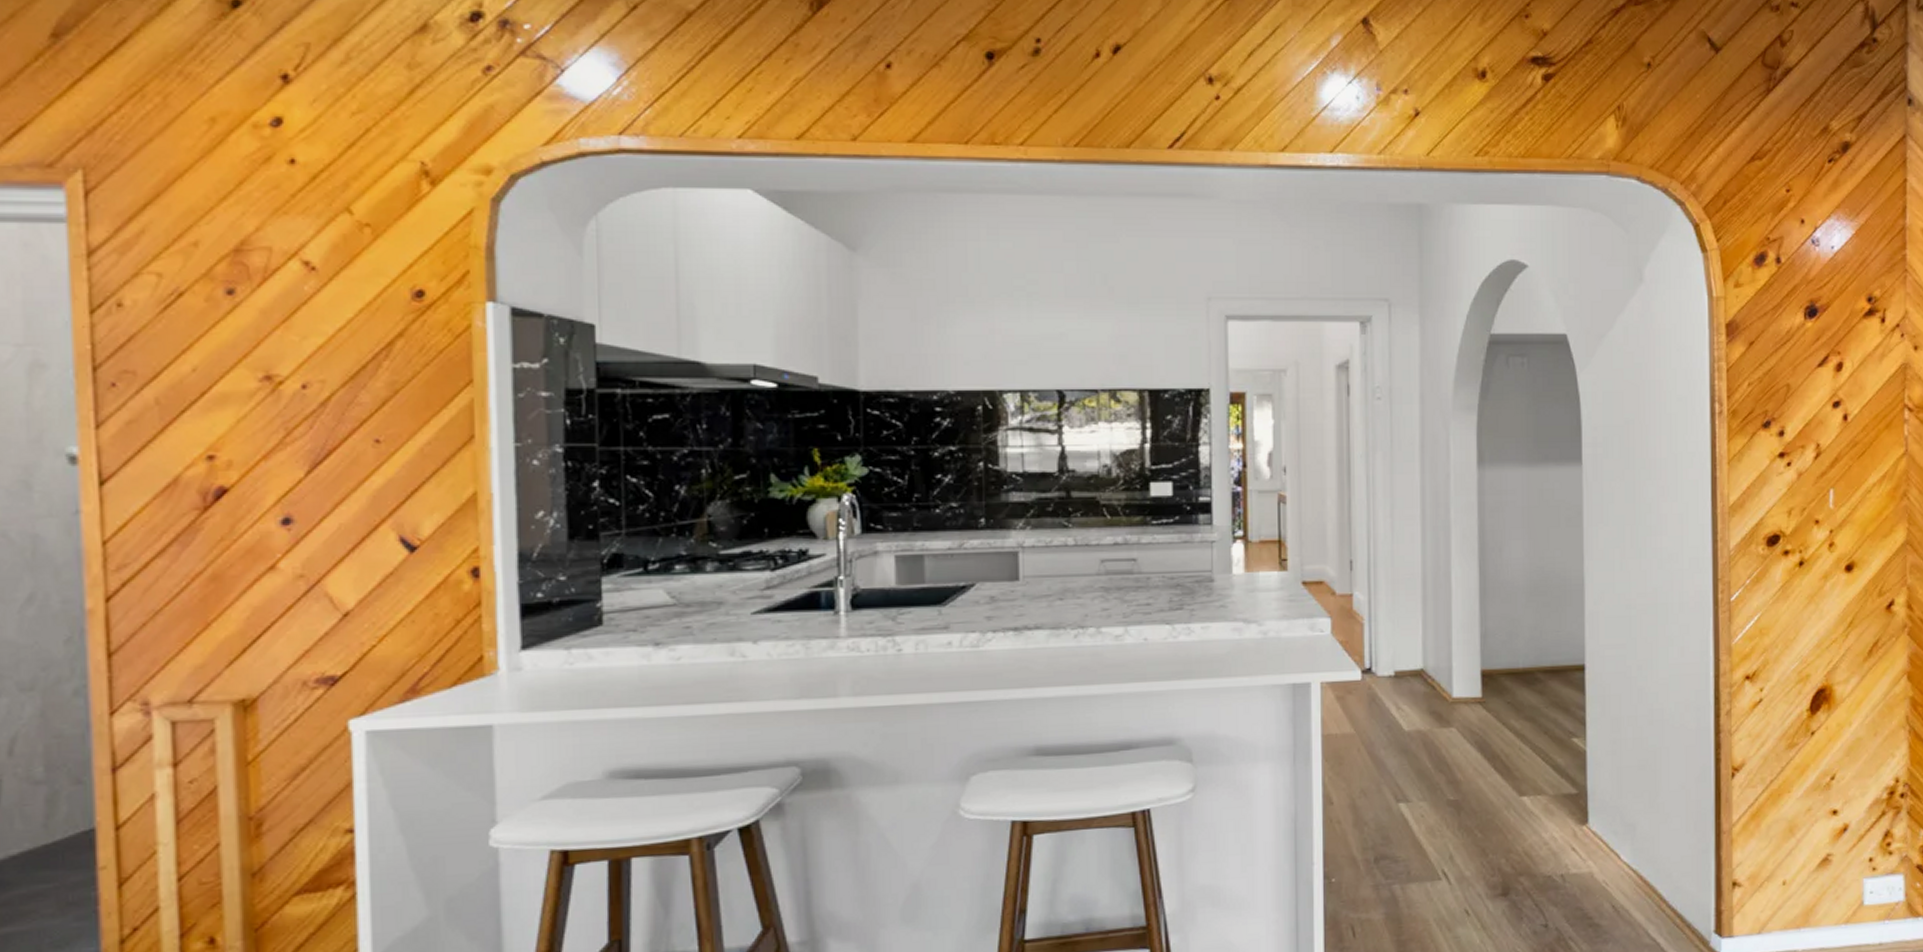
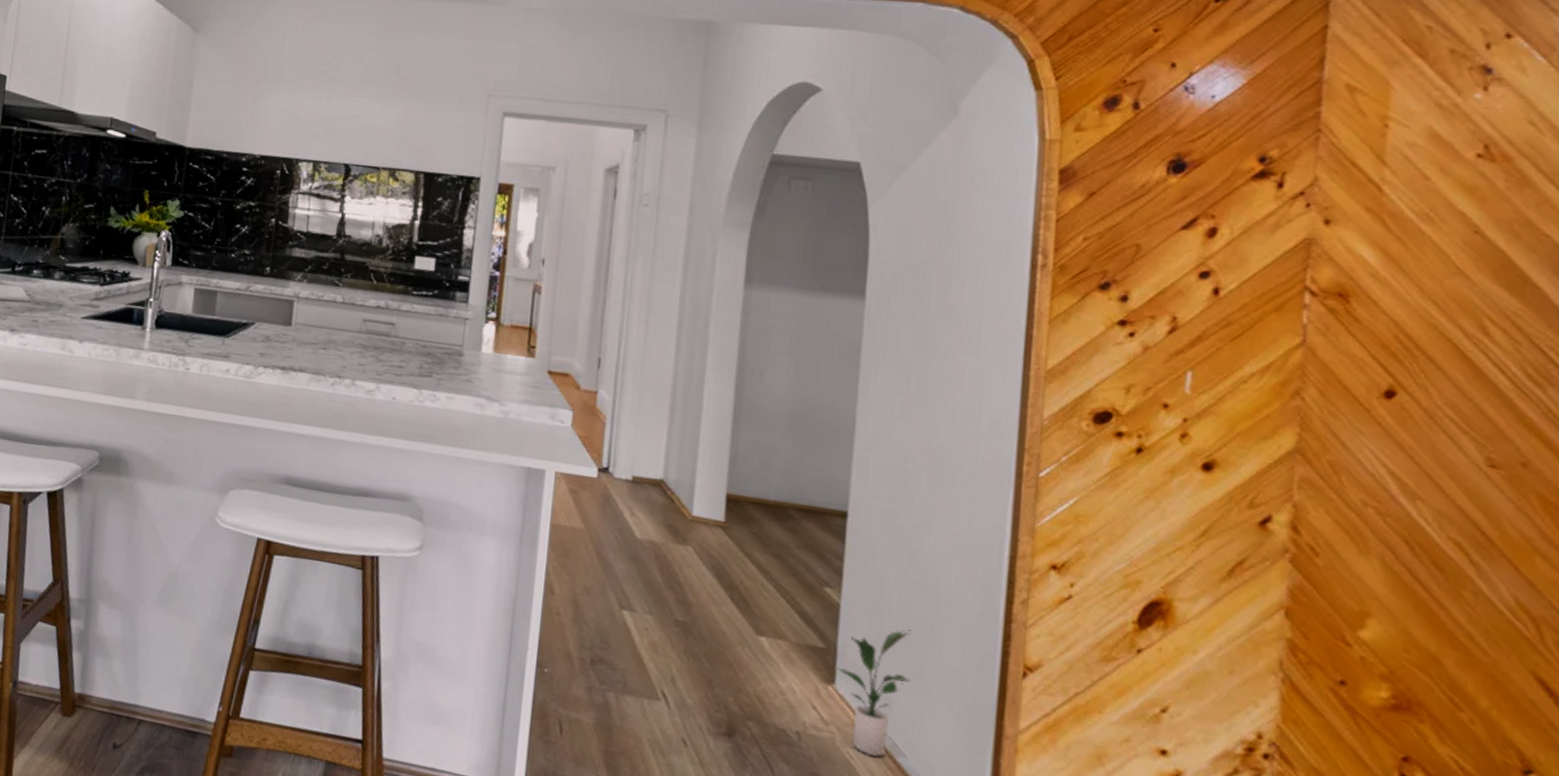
potted plant: none [1589,759,1648,879] -> present [837,629,911,757]

